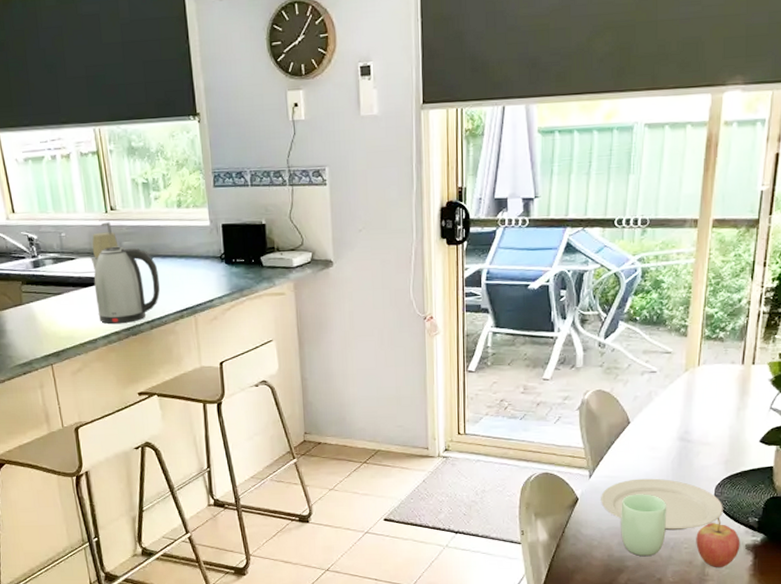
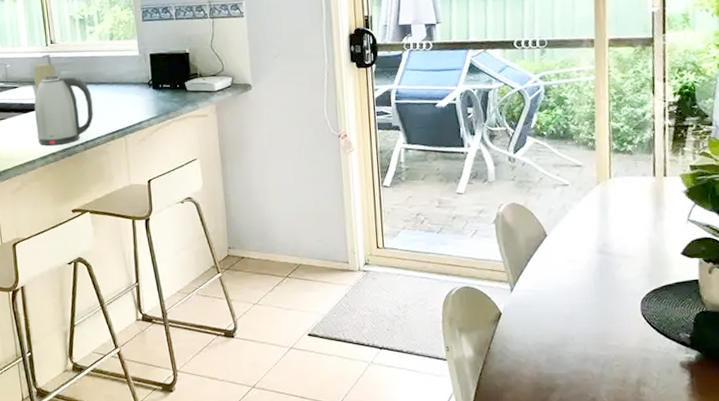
plate: present [601,478,723,531] -> none [524,292,652,347]
cup: present [621,494,667,557] -> none [545,308,595,375]
fruit: present [696,517,740,567] -> none [626,332,675,386]

